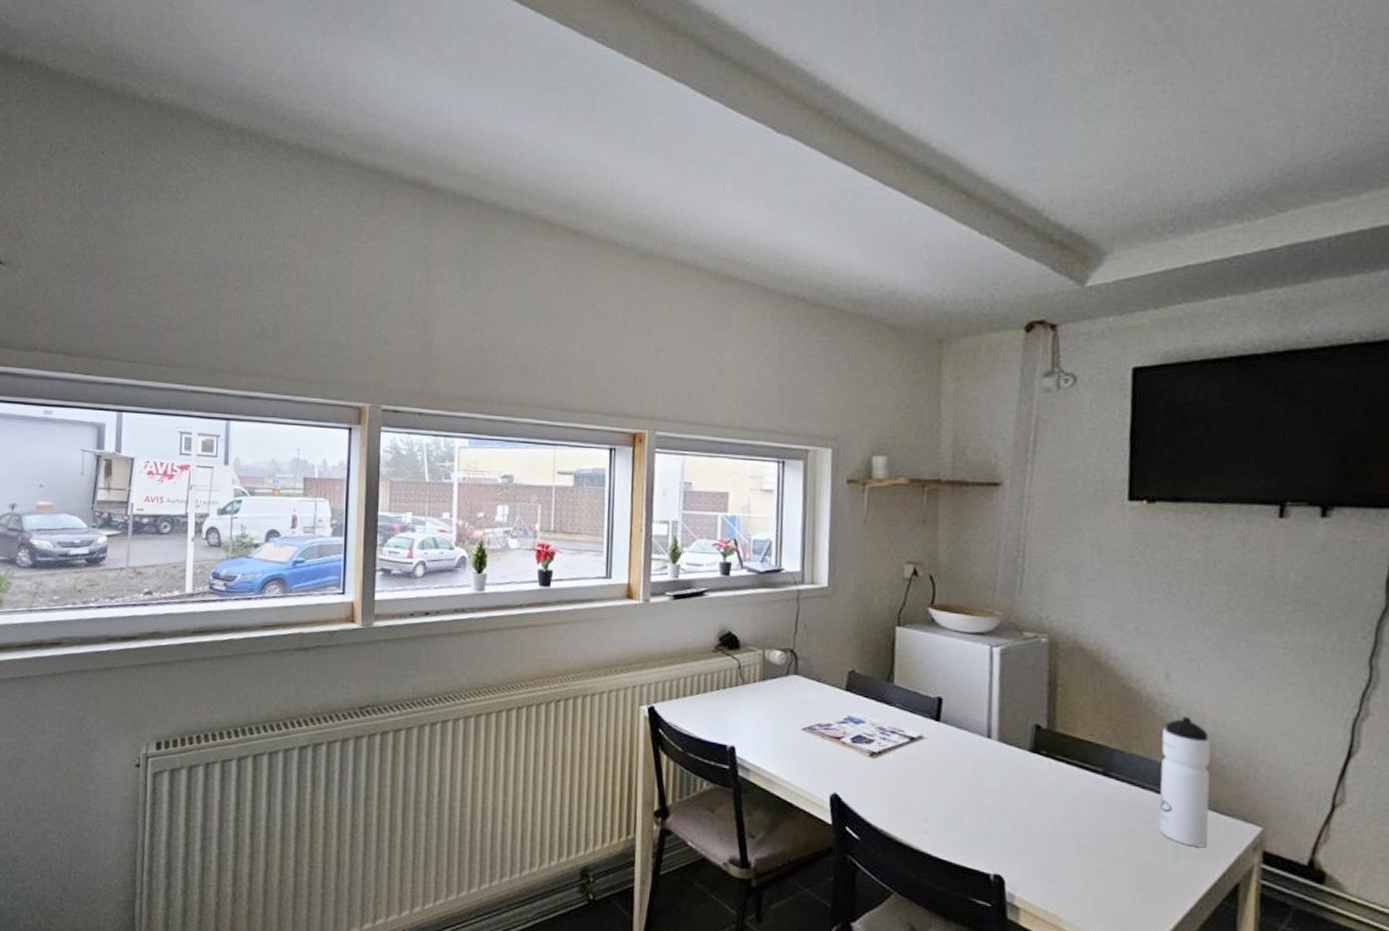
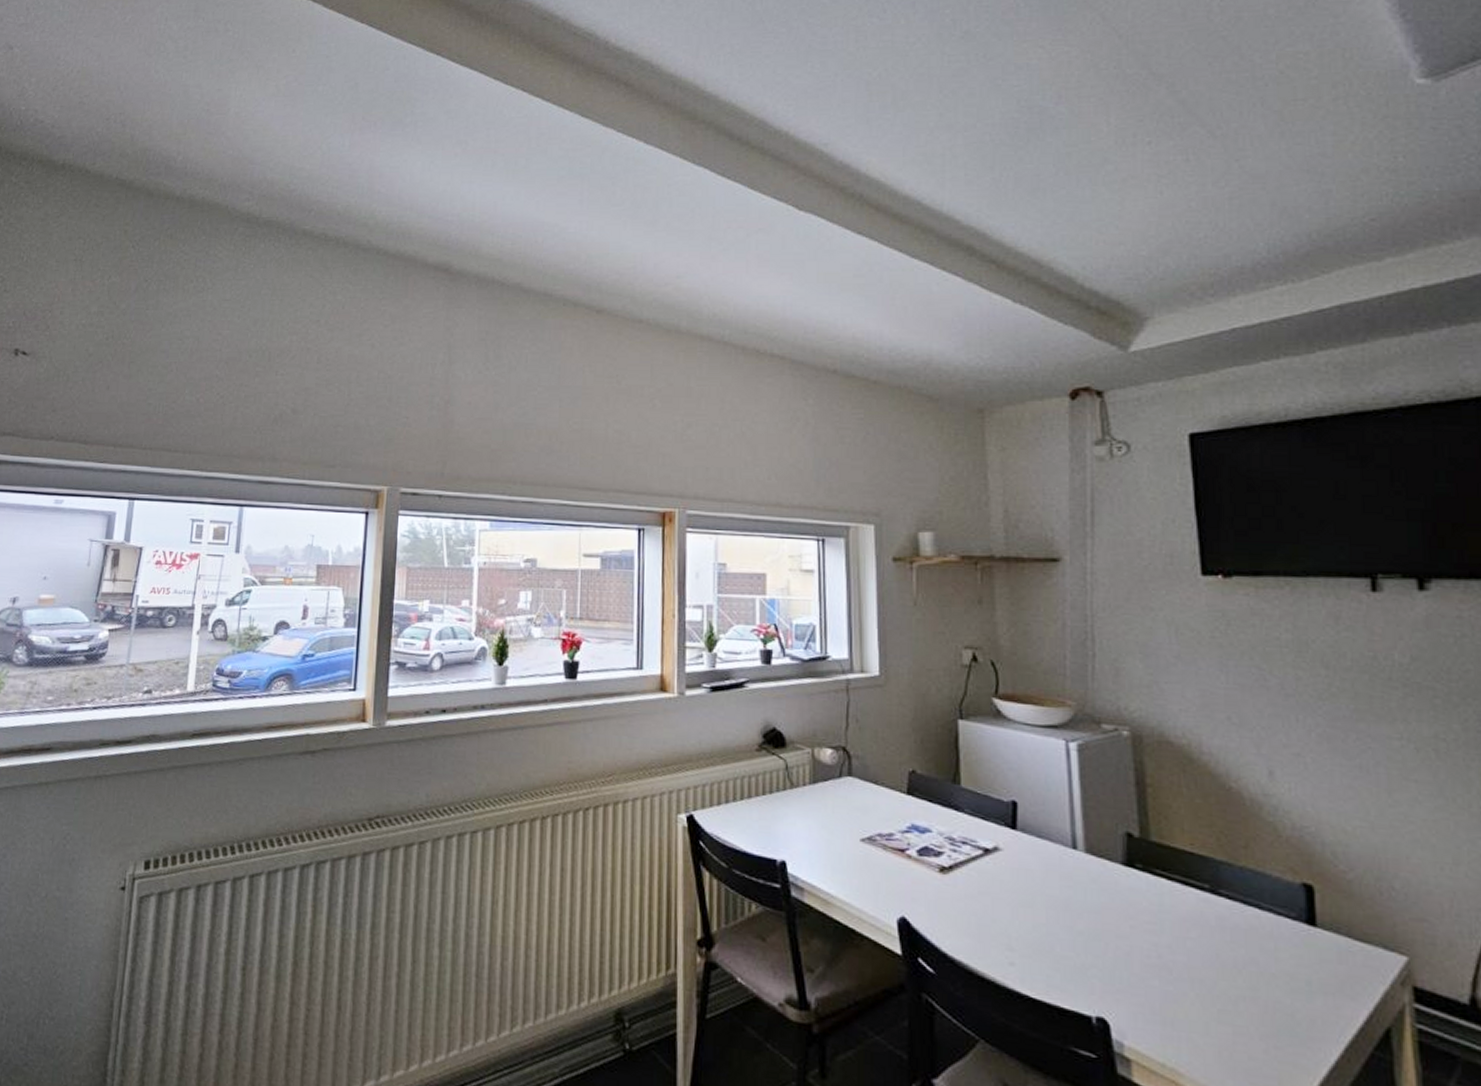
water bottle: present [1159,716,1211,848] -> none [1273,821,1346,983]

